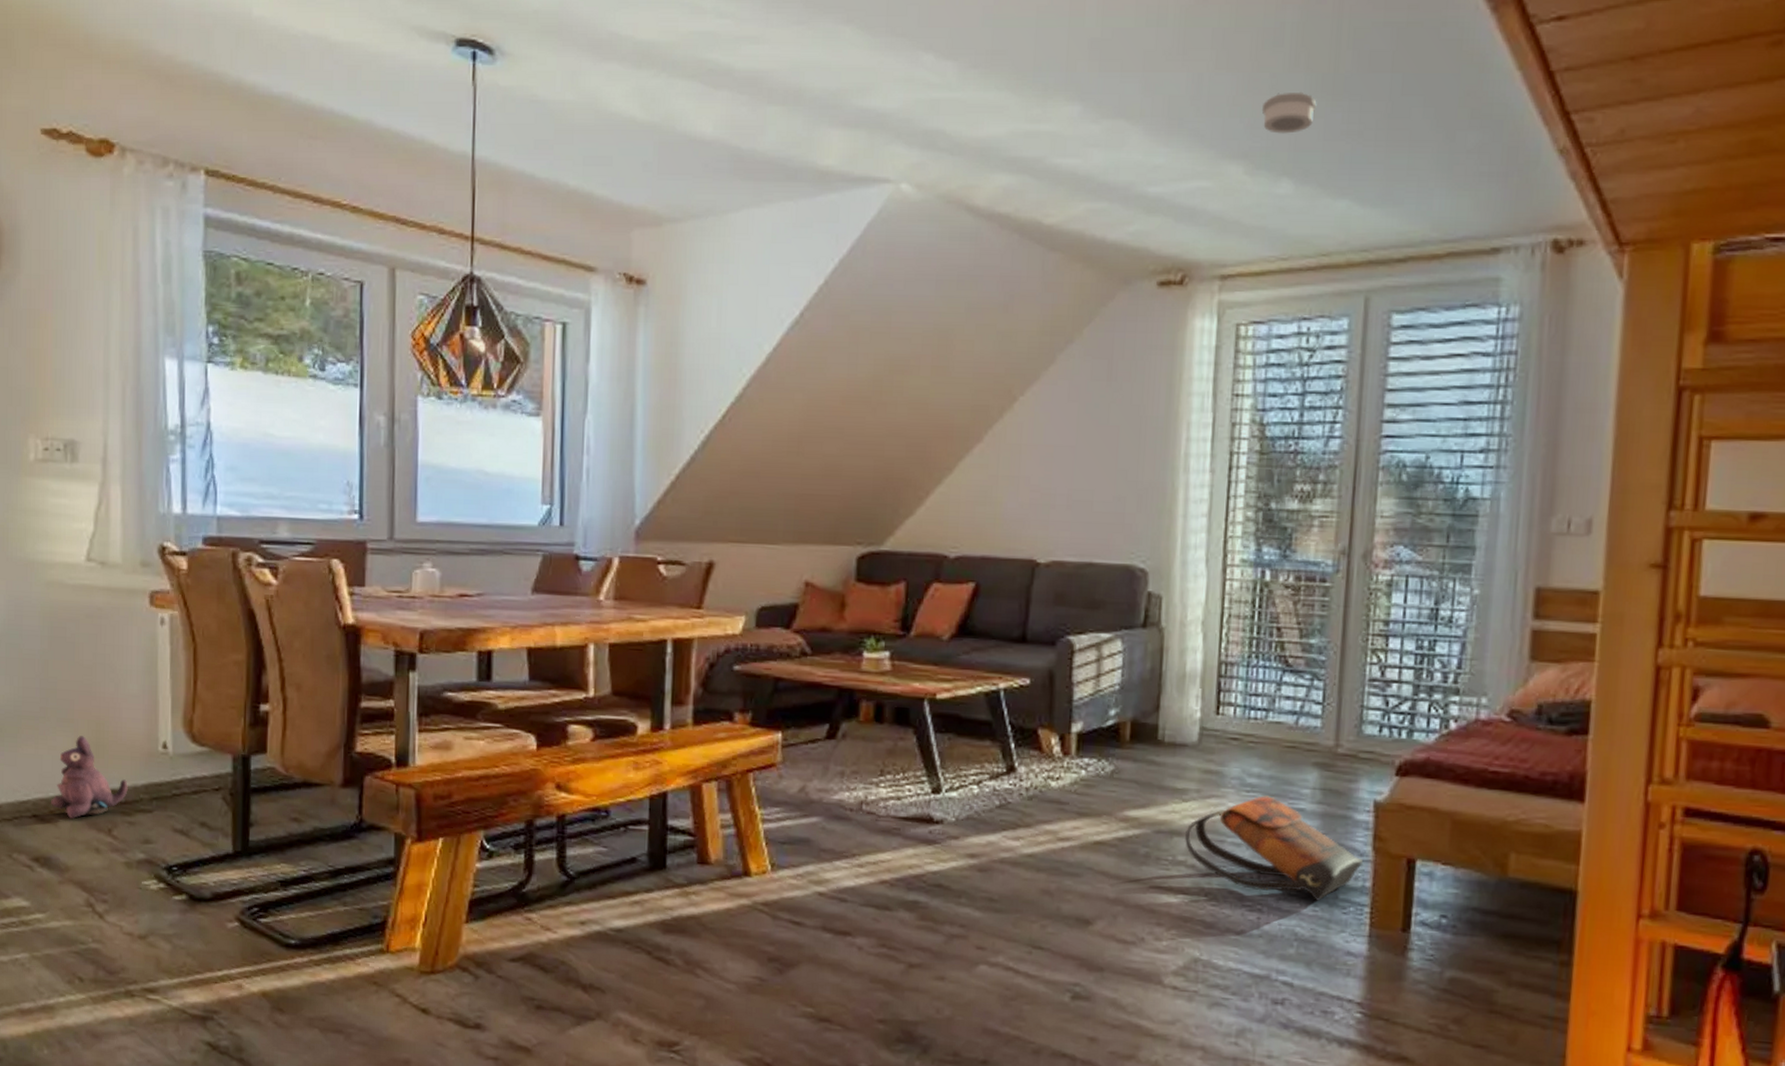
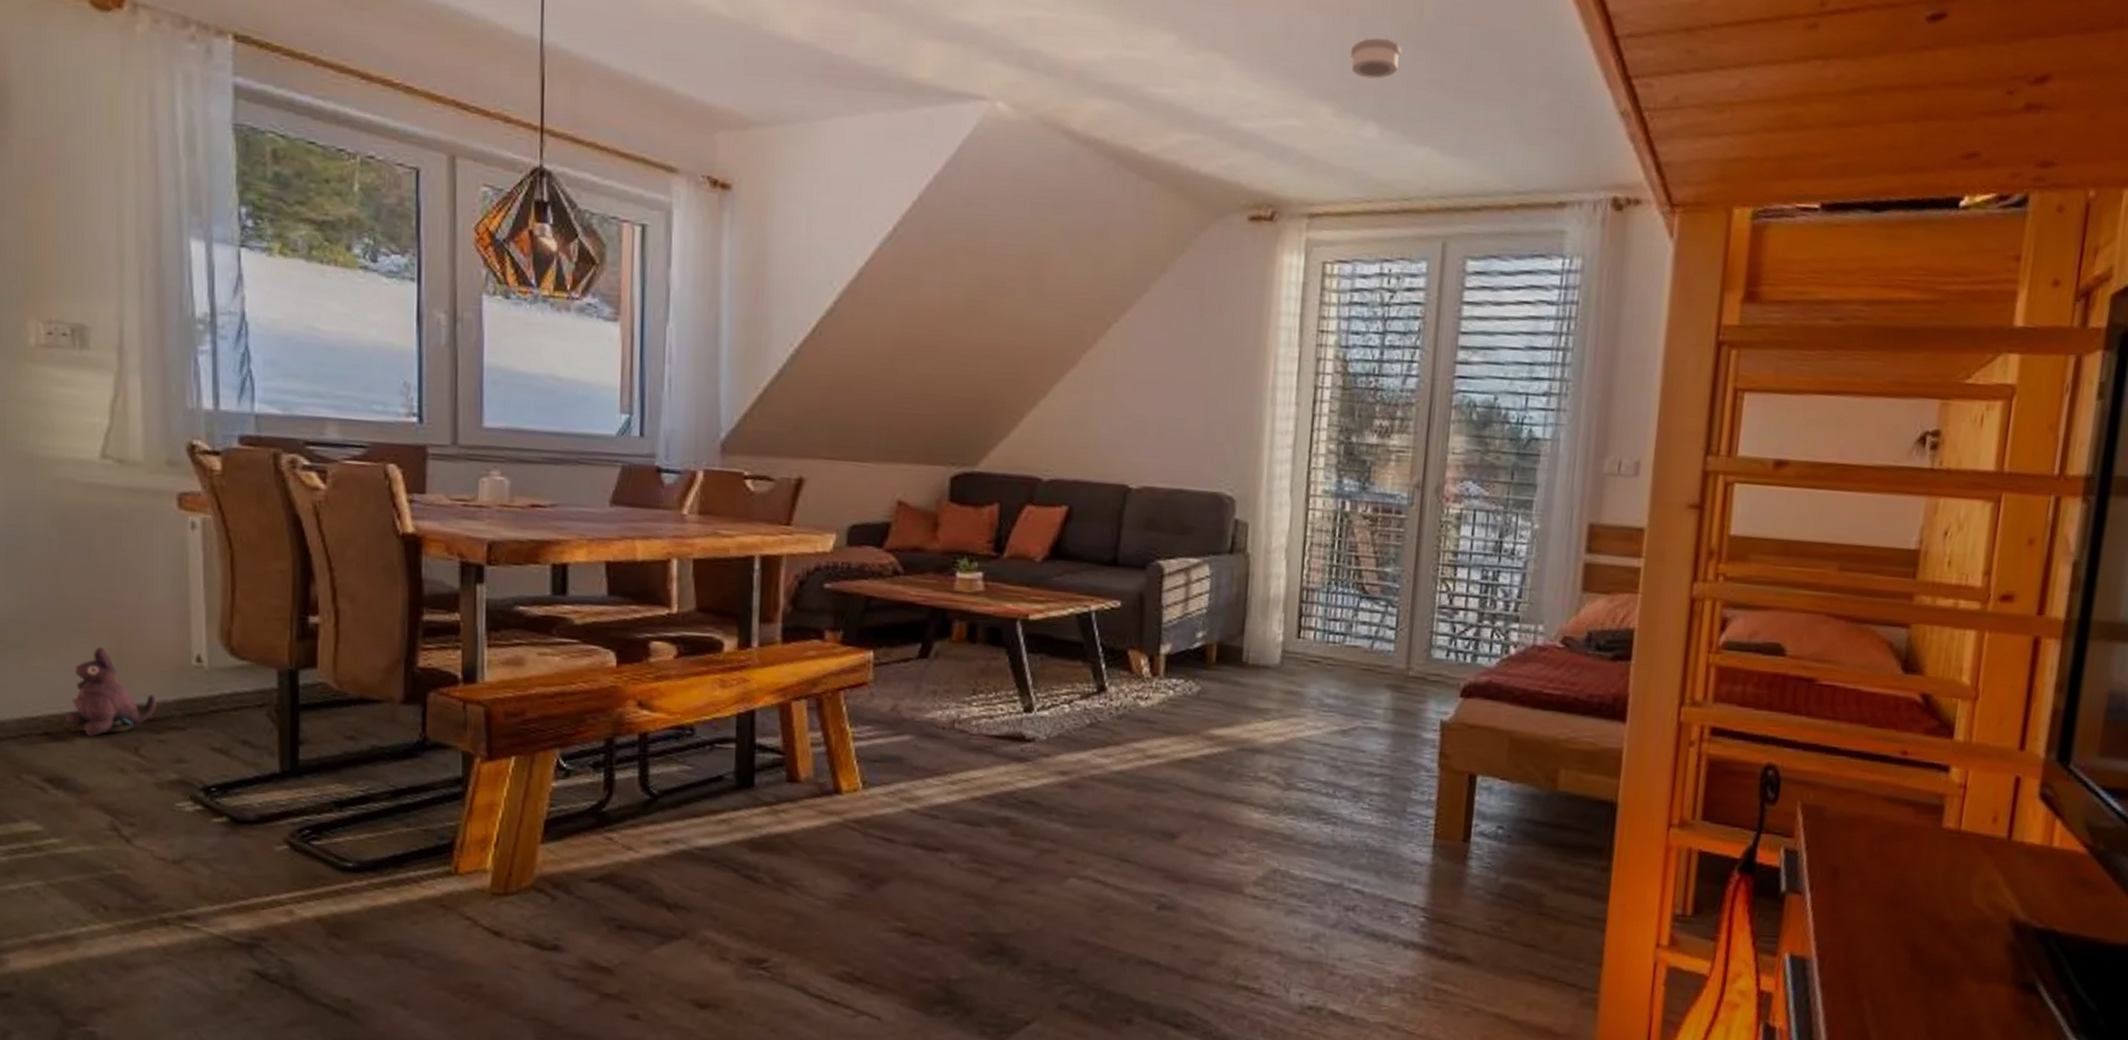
backpack: present [1184,796,1363,901] -> none [1266,715,1429,814]

